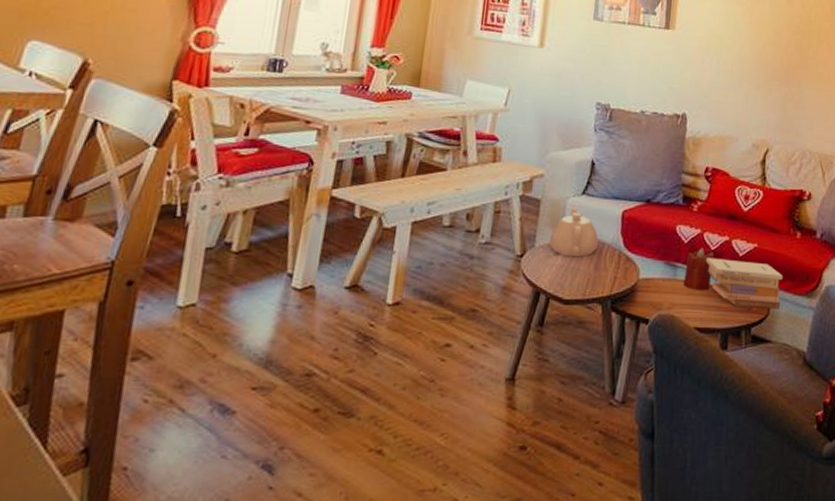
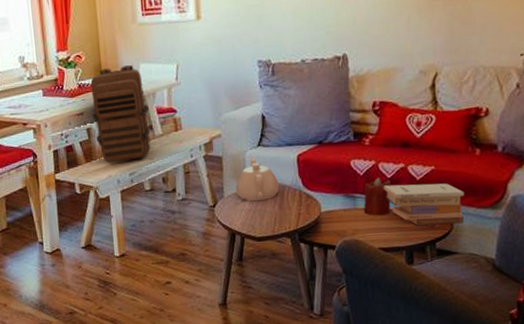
backpack: none [395,76,468,187] -> present [90,65,151,163]

